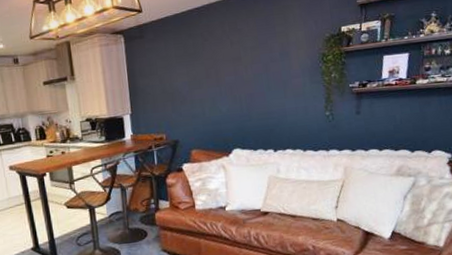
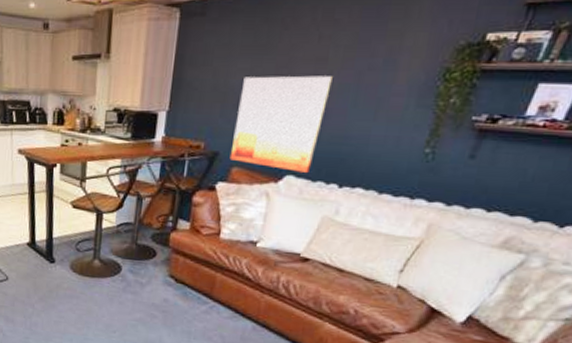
wall art: none [184,70,251,145] -> present [229,75,333,173]

